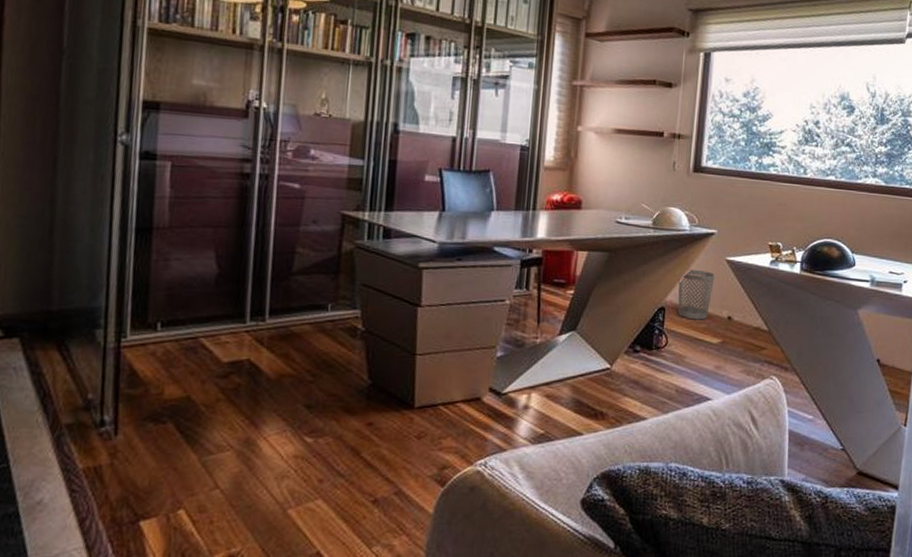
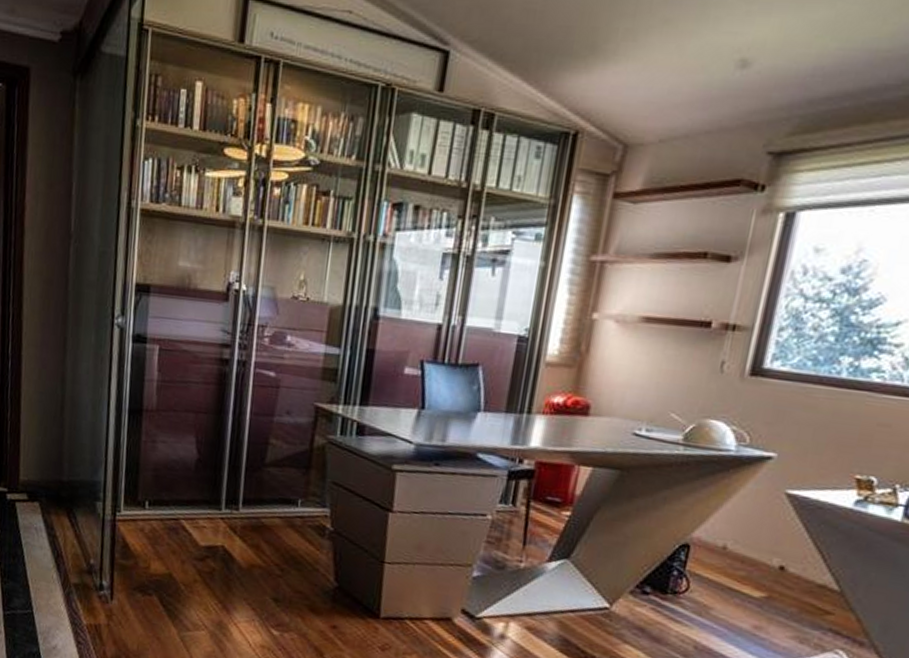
wastebasket: present [678,269,715,320] -> none [707,499,766,567]

